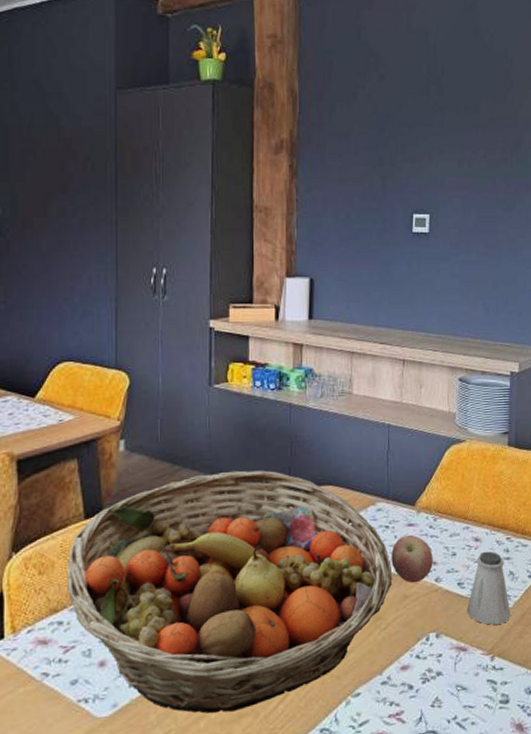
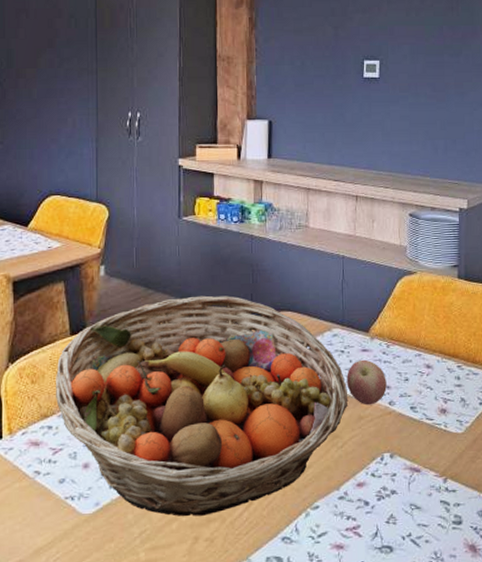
saltshaker: present [467,551,511,625] -> none [420,378,463,448]

